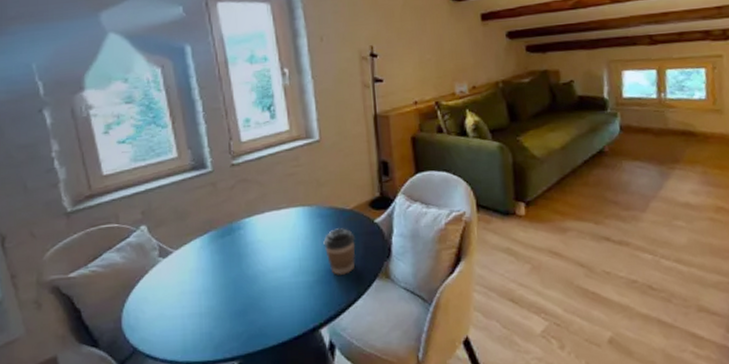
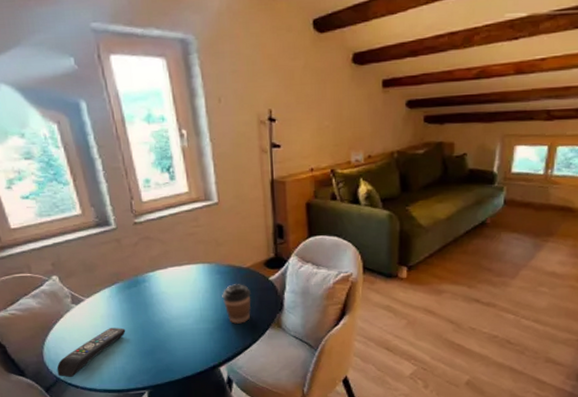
remote control: none [135,283,216,348] -> present [56,327,126,378]

